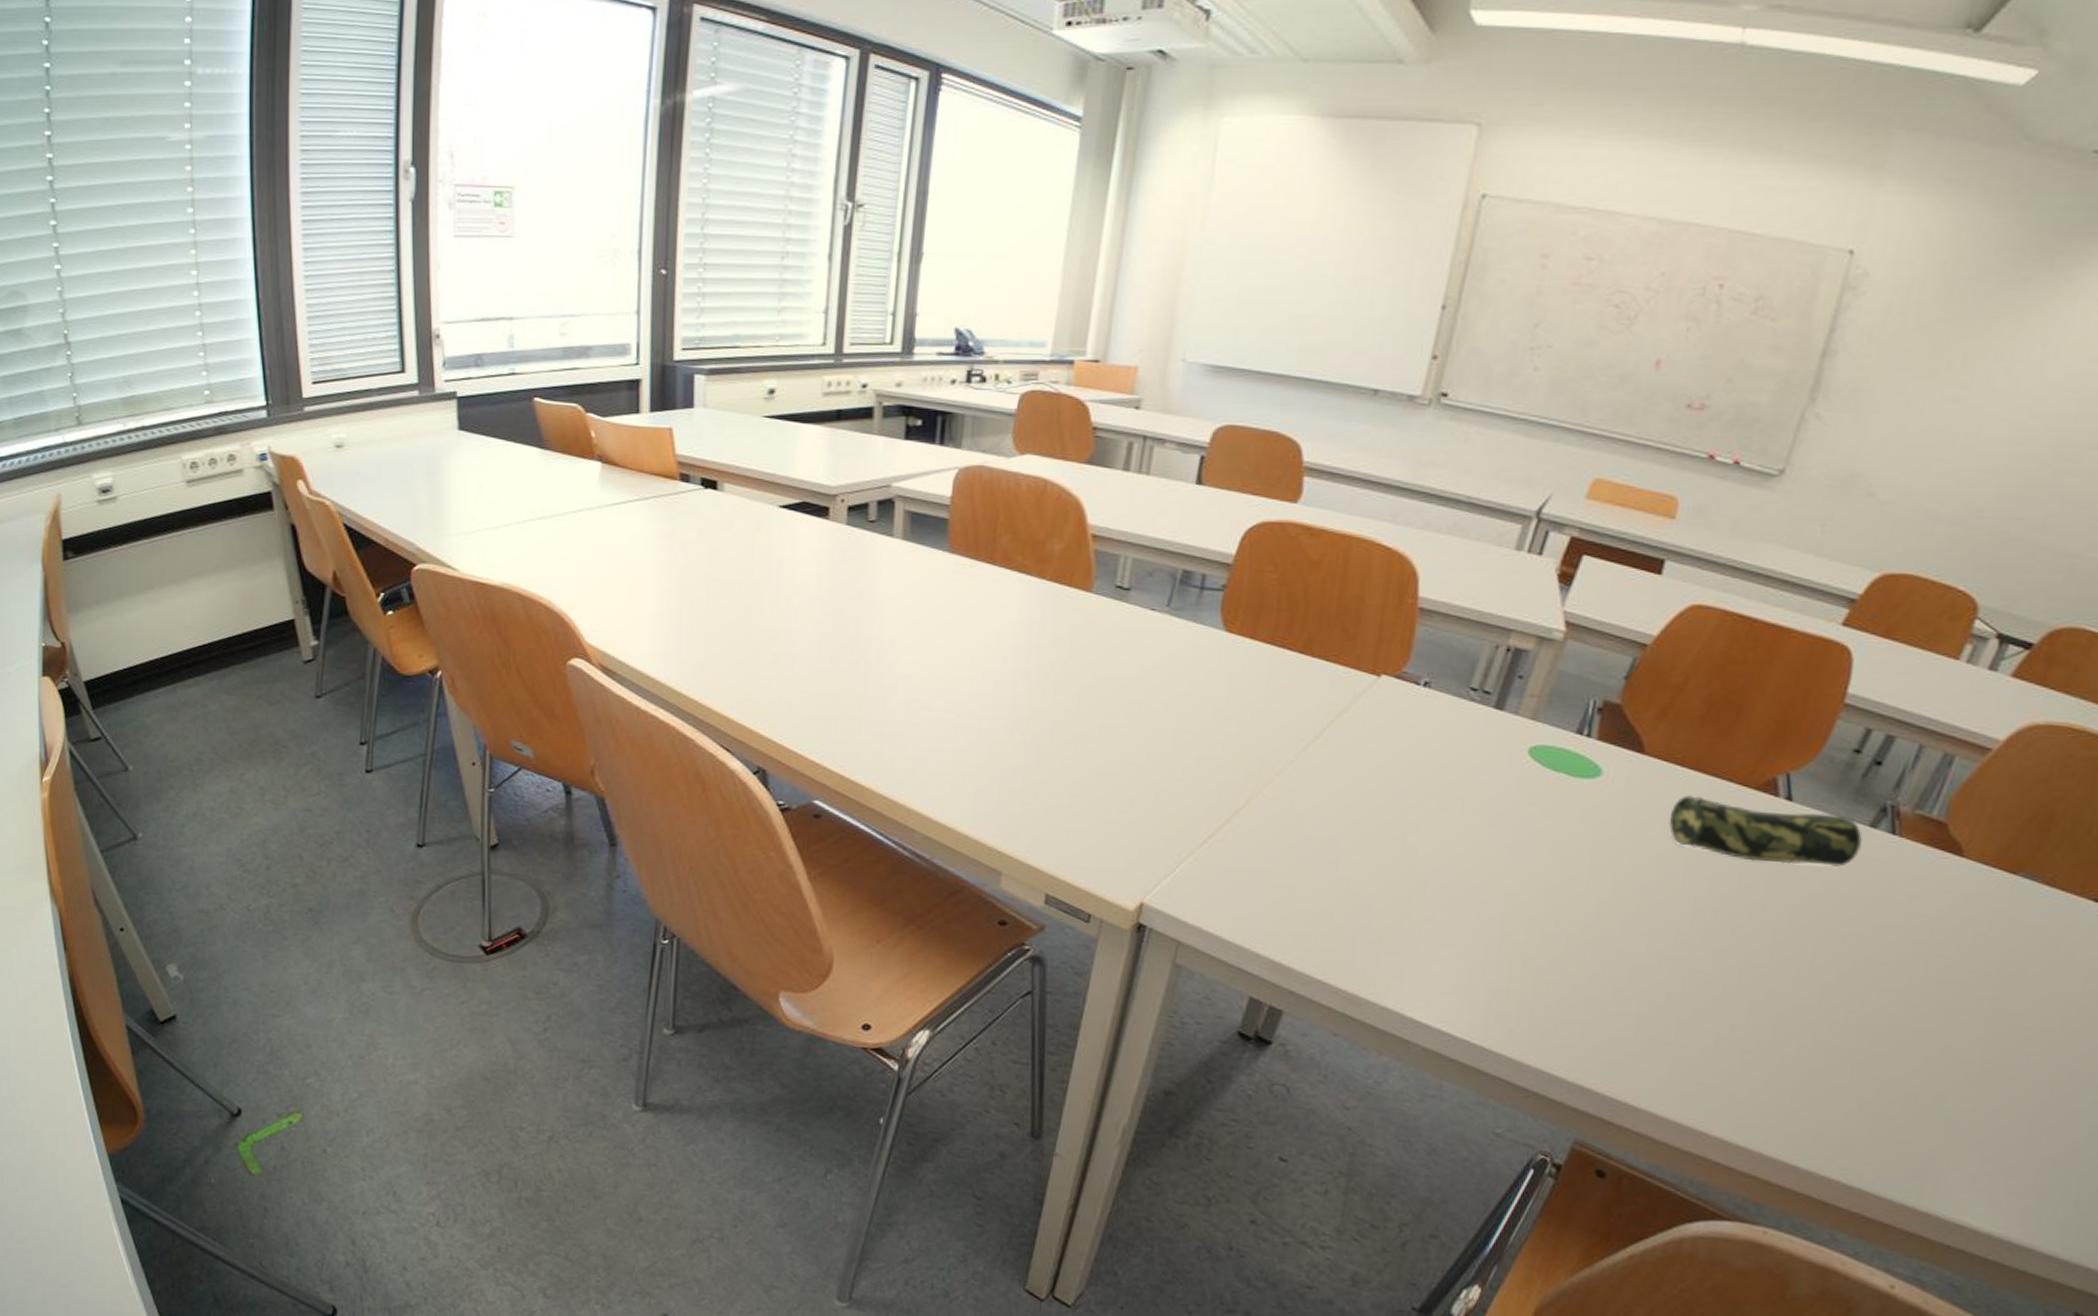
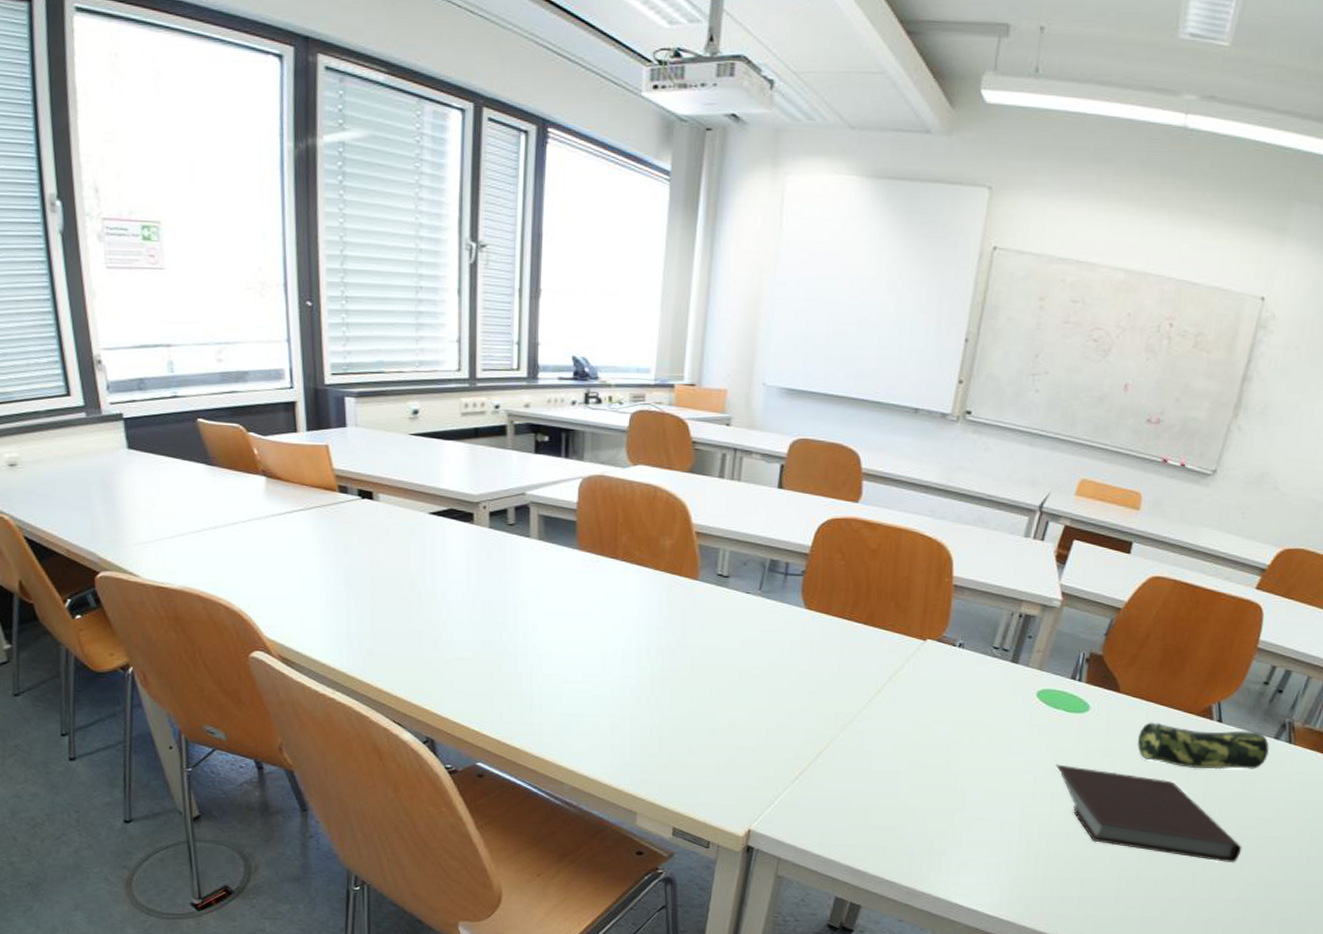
notebook: none [1552,844,1822,994] -> present [1055,764,1242,863]

